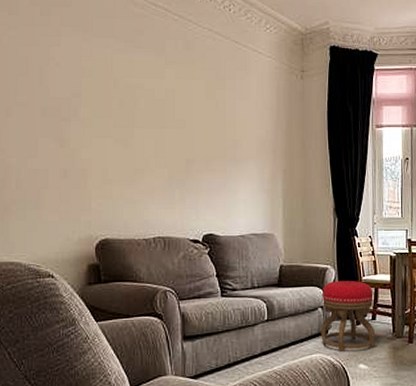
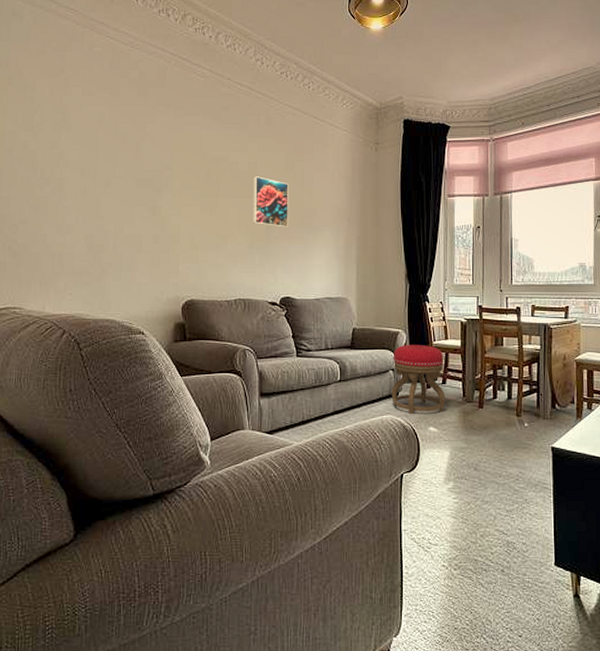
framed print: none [171,105,210,160] -> present [253,176,288,228]

